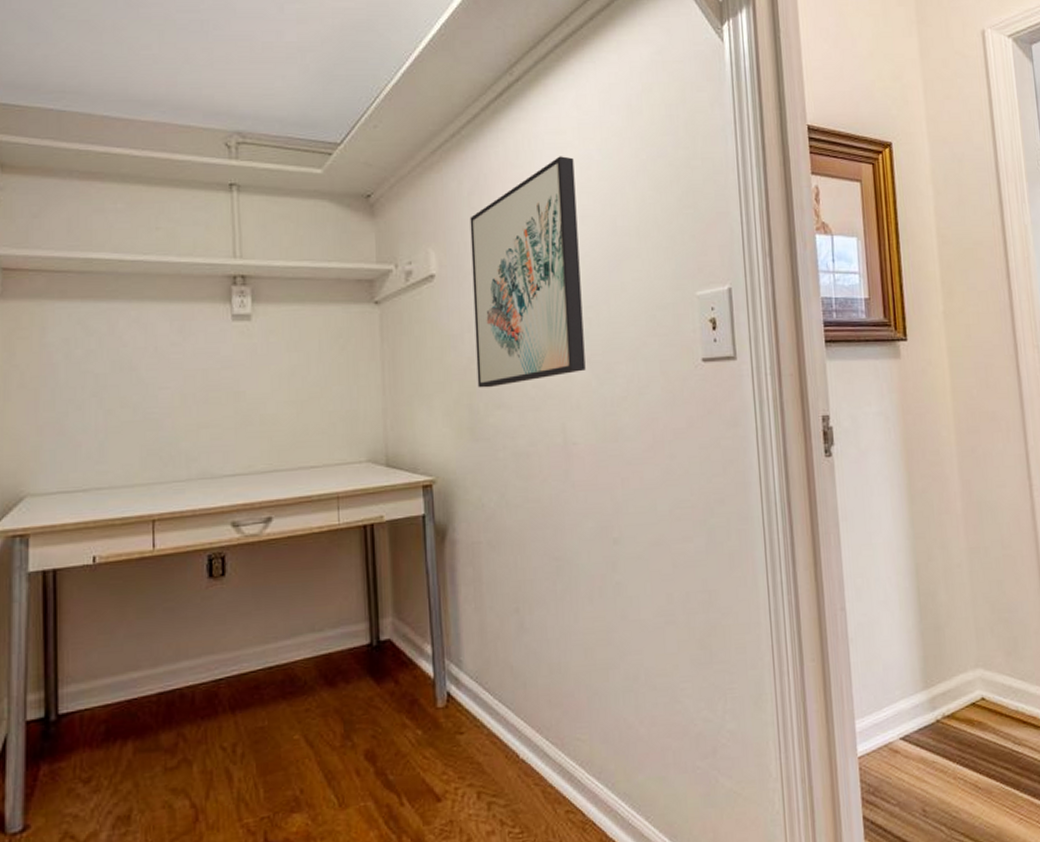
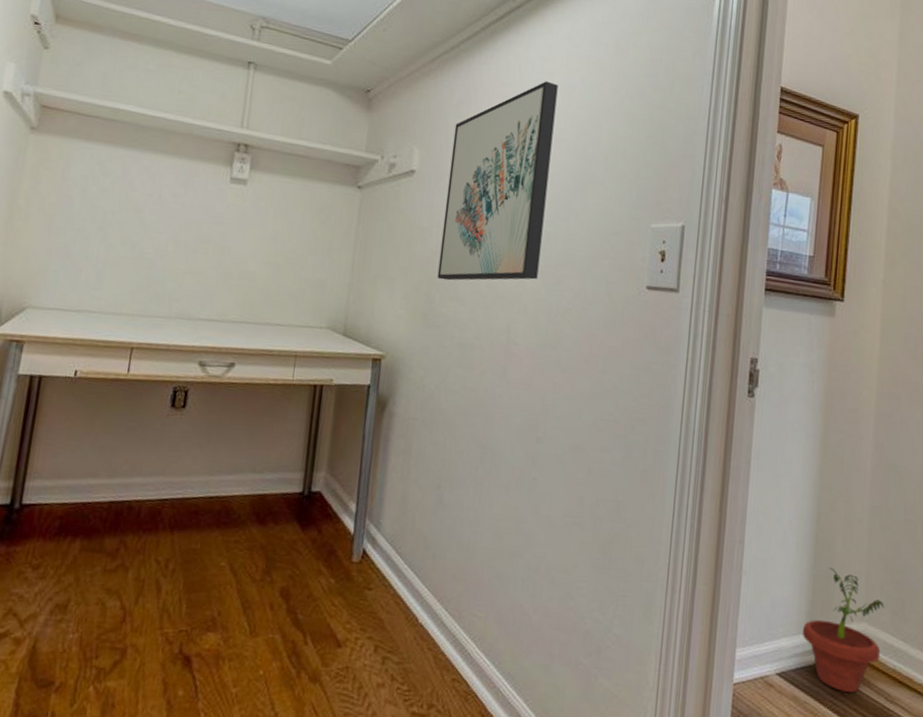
potted plant: none [918,618,1001,744] -> present [802,567,885,693]

